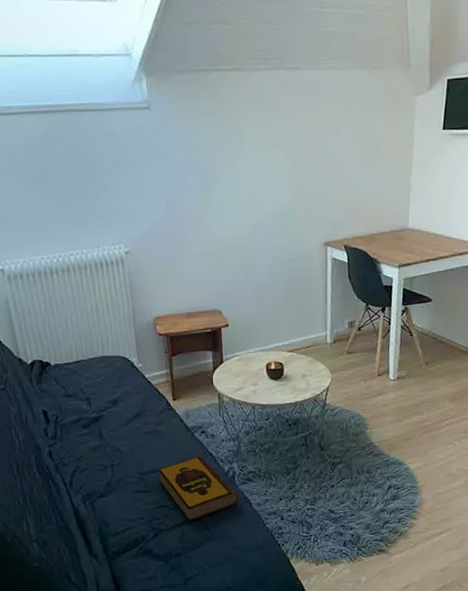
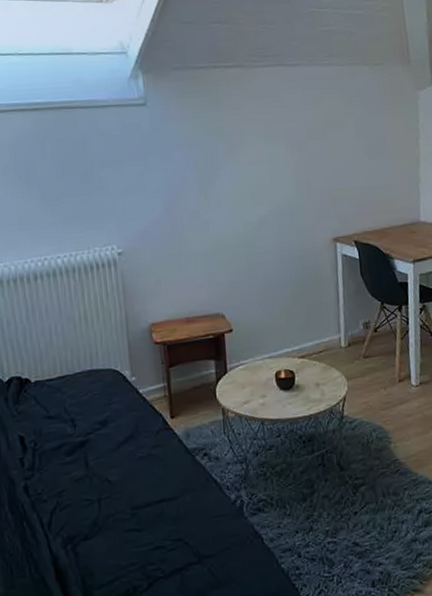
hardback book: present [158,455,239,522] -> none [153,482,249,566]

